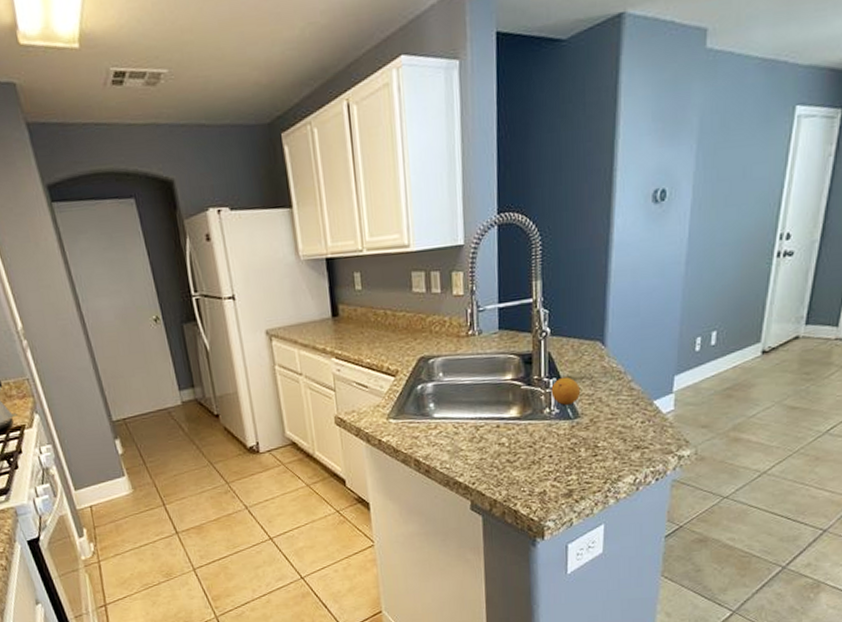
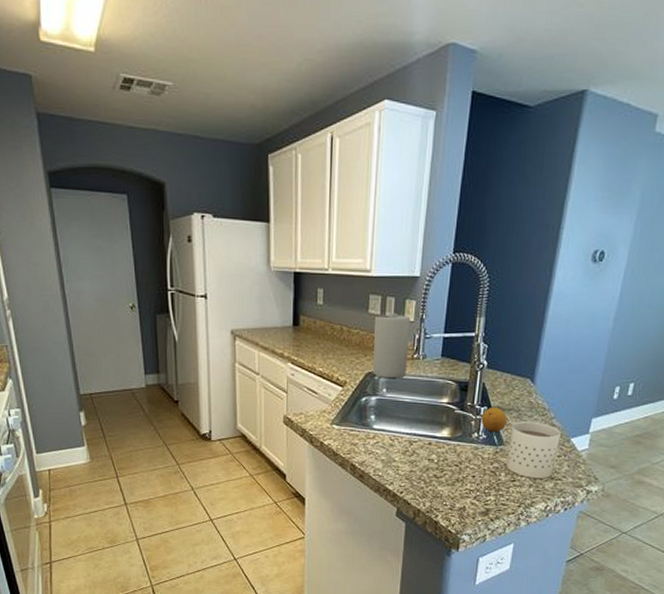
paper towel holder: none [420,287,463,361] -> present [373,312,411,378]
mug: none [584,387,641,451] -> present [505,421,561,479]

